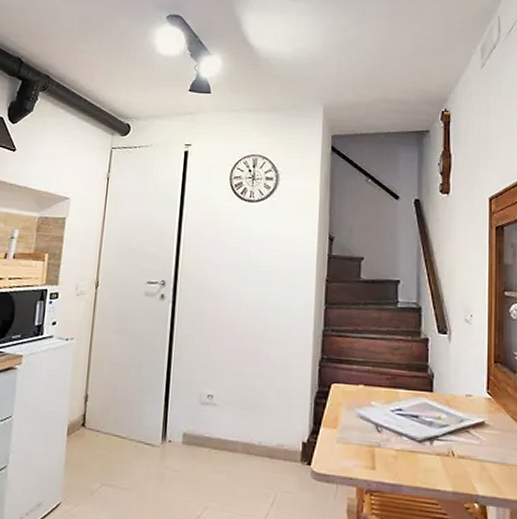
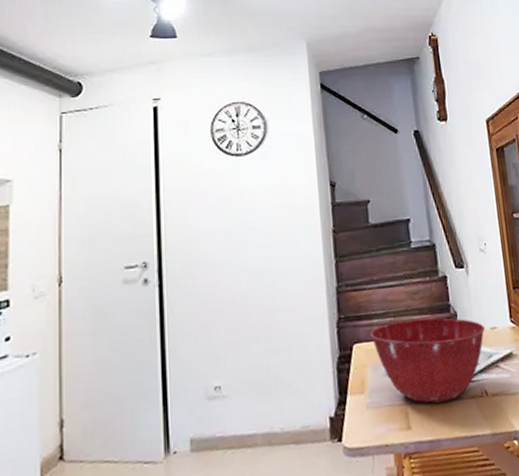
mixing bowl: none [348,371,460,453] -> present [369,317,485,404]

